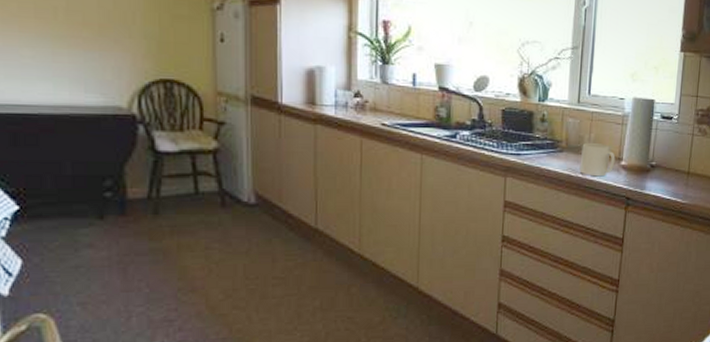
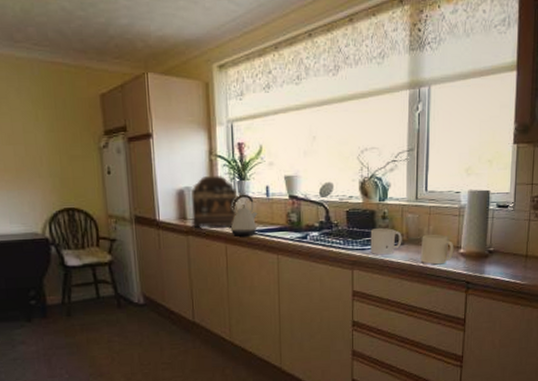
spice rack: none [320,54,384,119] -> present [190,174,242,229]
kettle: none [368,80,402,131] -> present [230,194,258,237]
mug: none [526,132,562,162] -> present [370,228,402,255]

